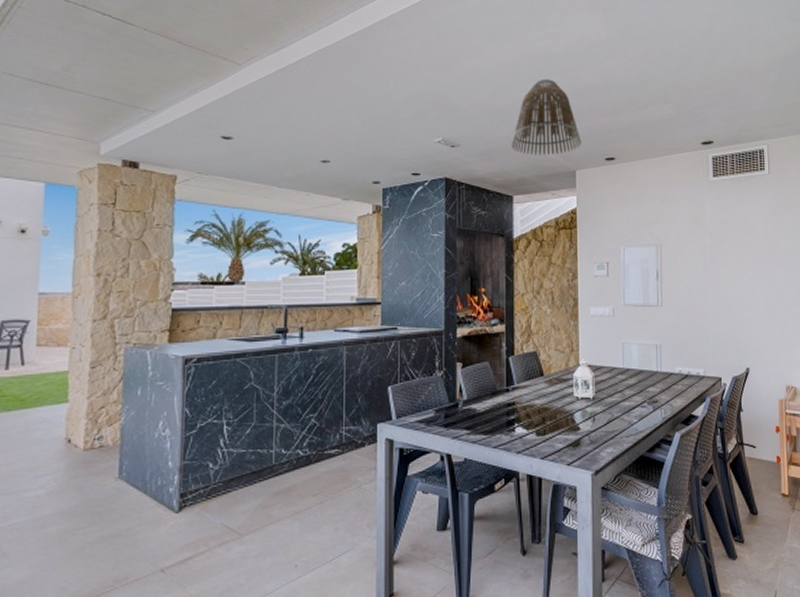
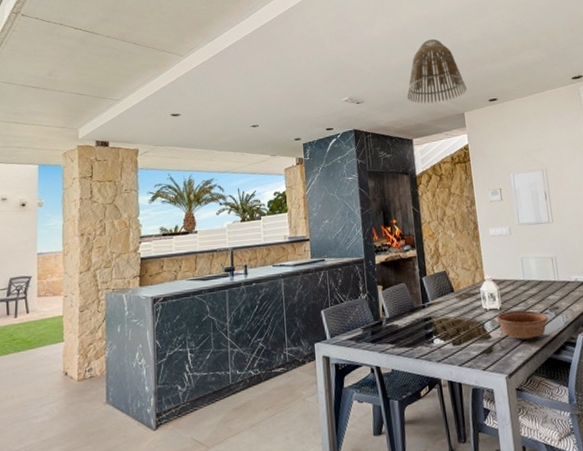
bowl: none [589,401,645,435] -> present [497,310,548,340]

